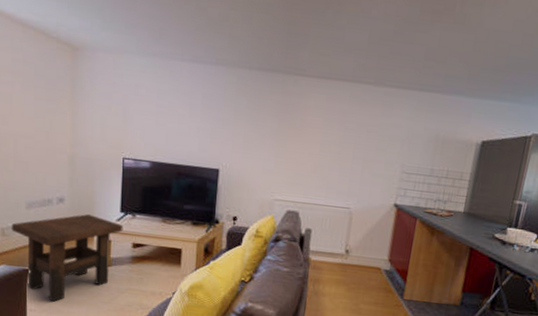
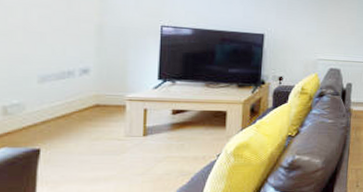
side table: present [11,213,123,302] -> none [17,83,161,182]

